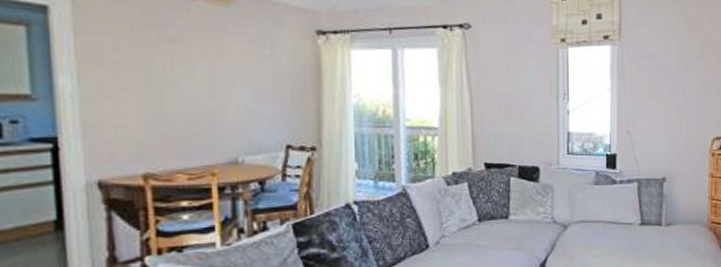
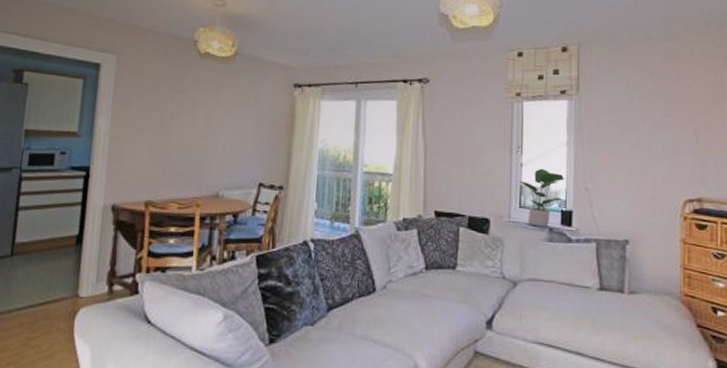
potted plant: none [567,114,608,171] -> present [520,168,564,227]

